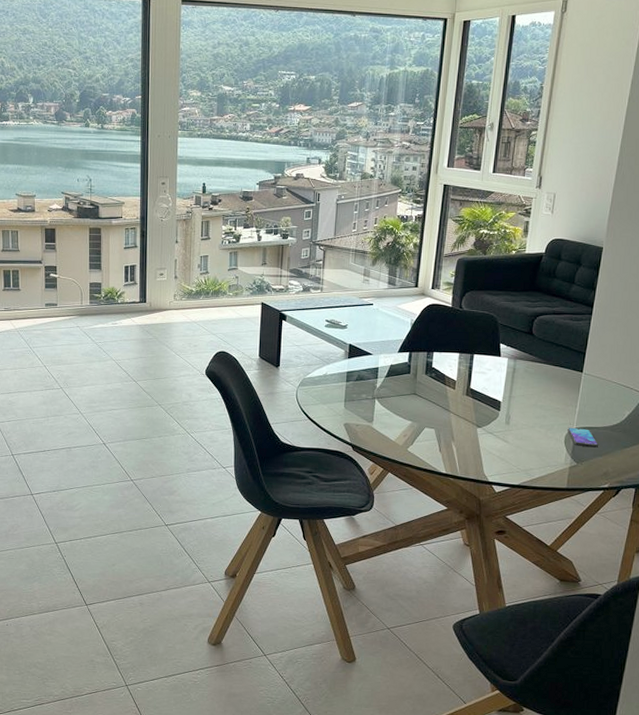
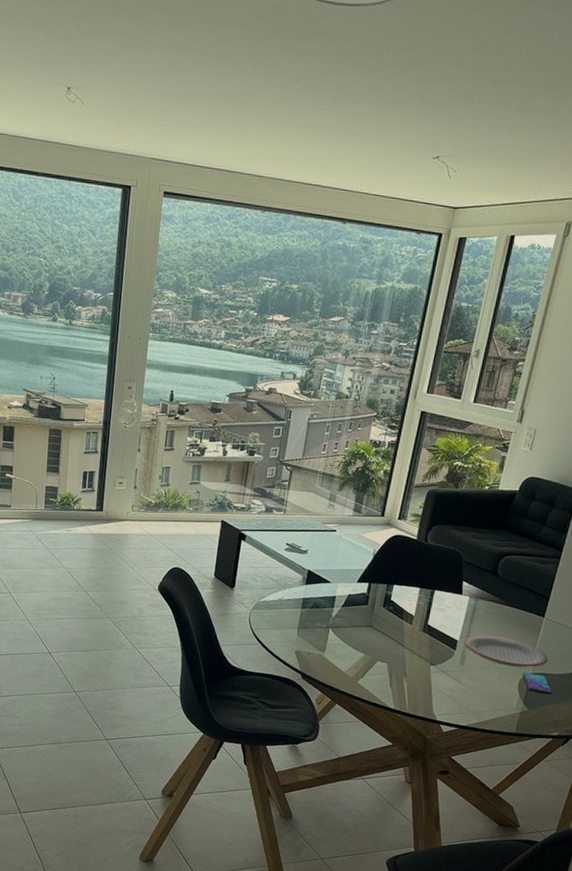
plate: none [507,394,591,423] -> present [464,634,548,668]

